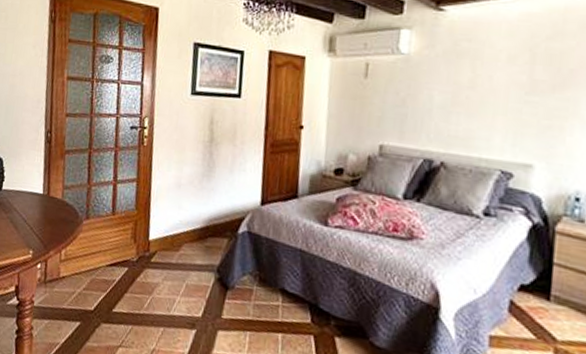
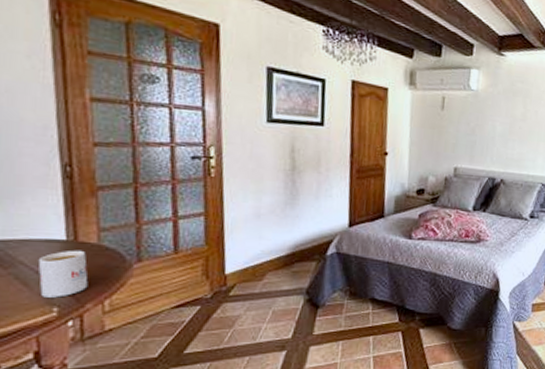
mug: none [23,203,54,243] -> present [37,250,88,298]

